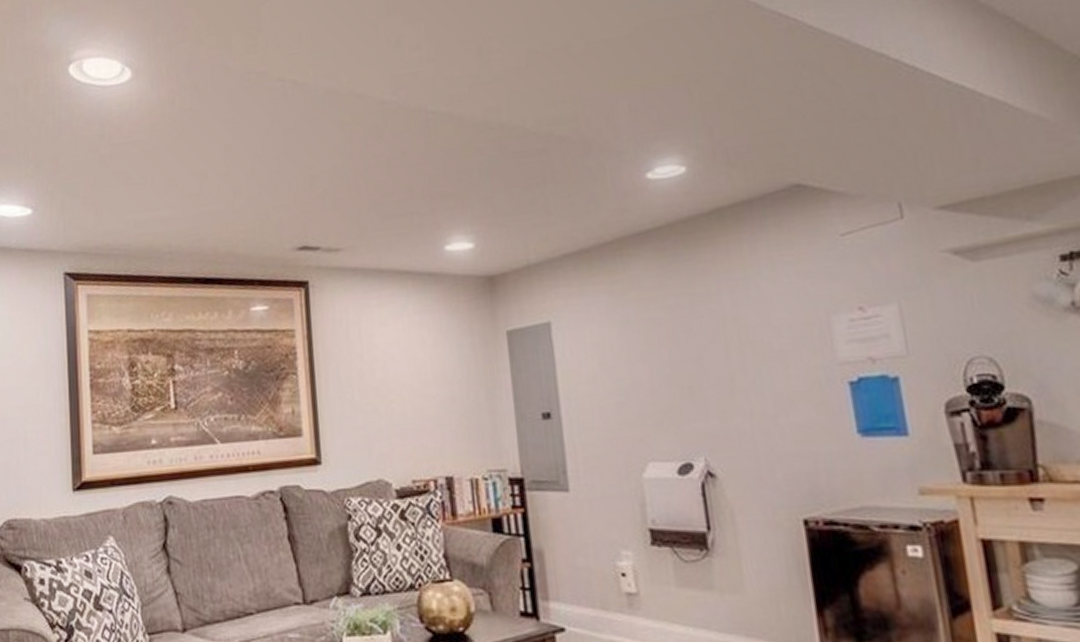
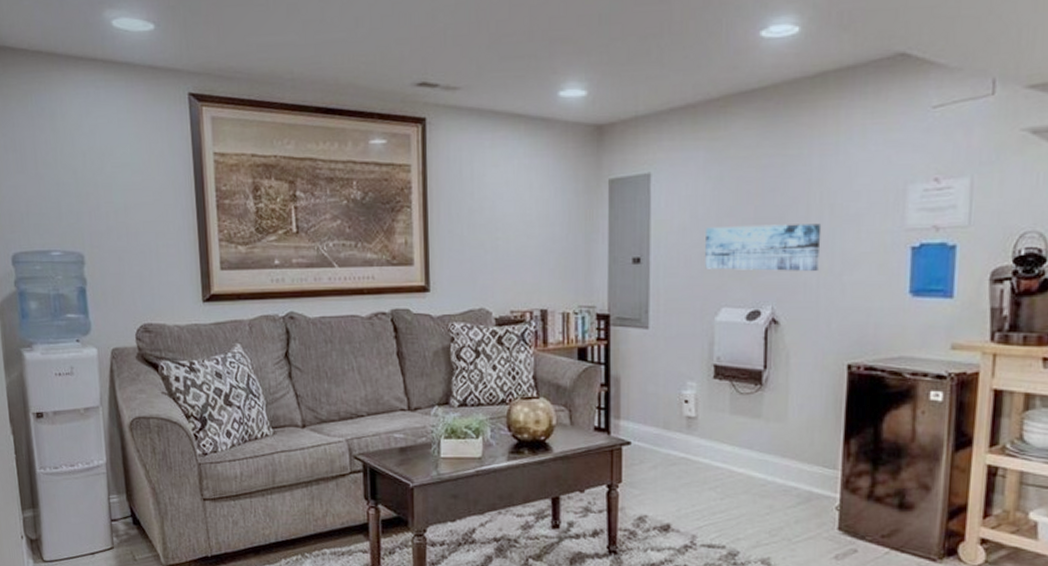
wall art: none [618,363,750,421] -> present [705,223,822,271]

